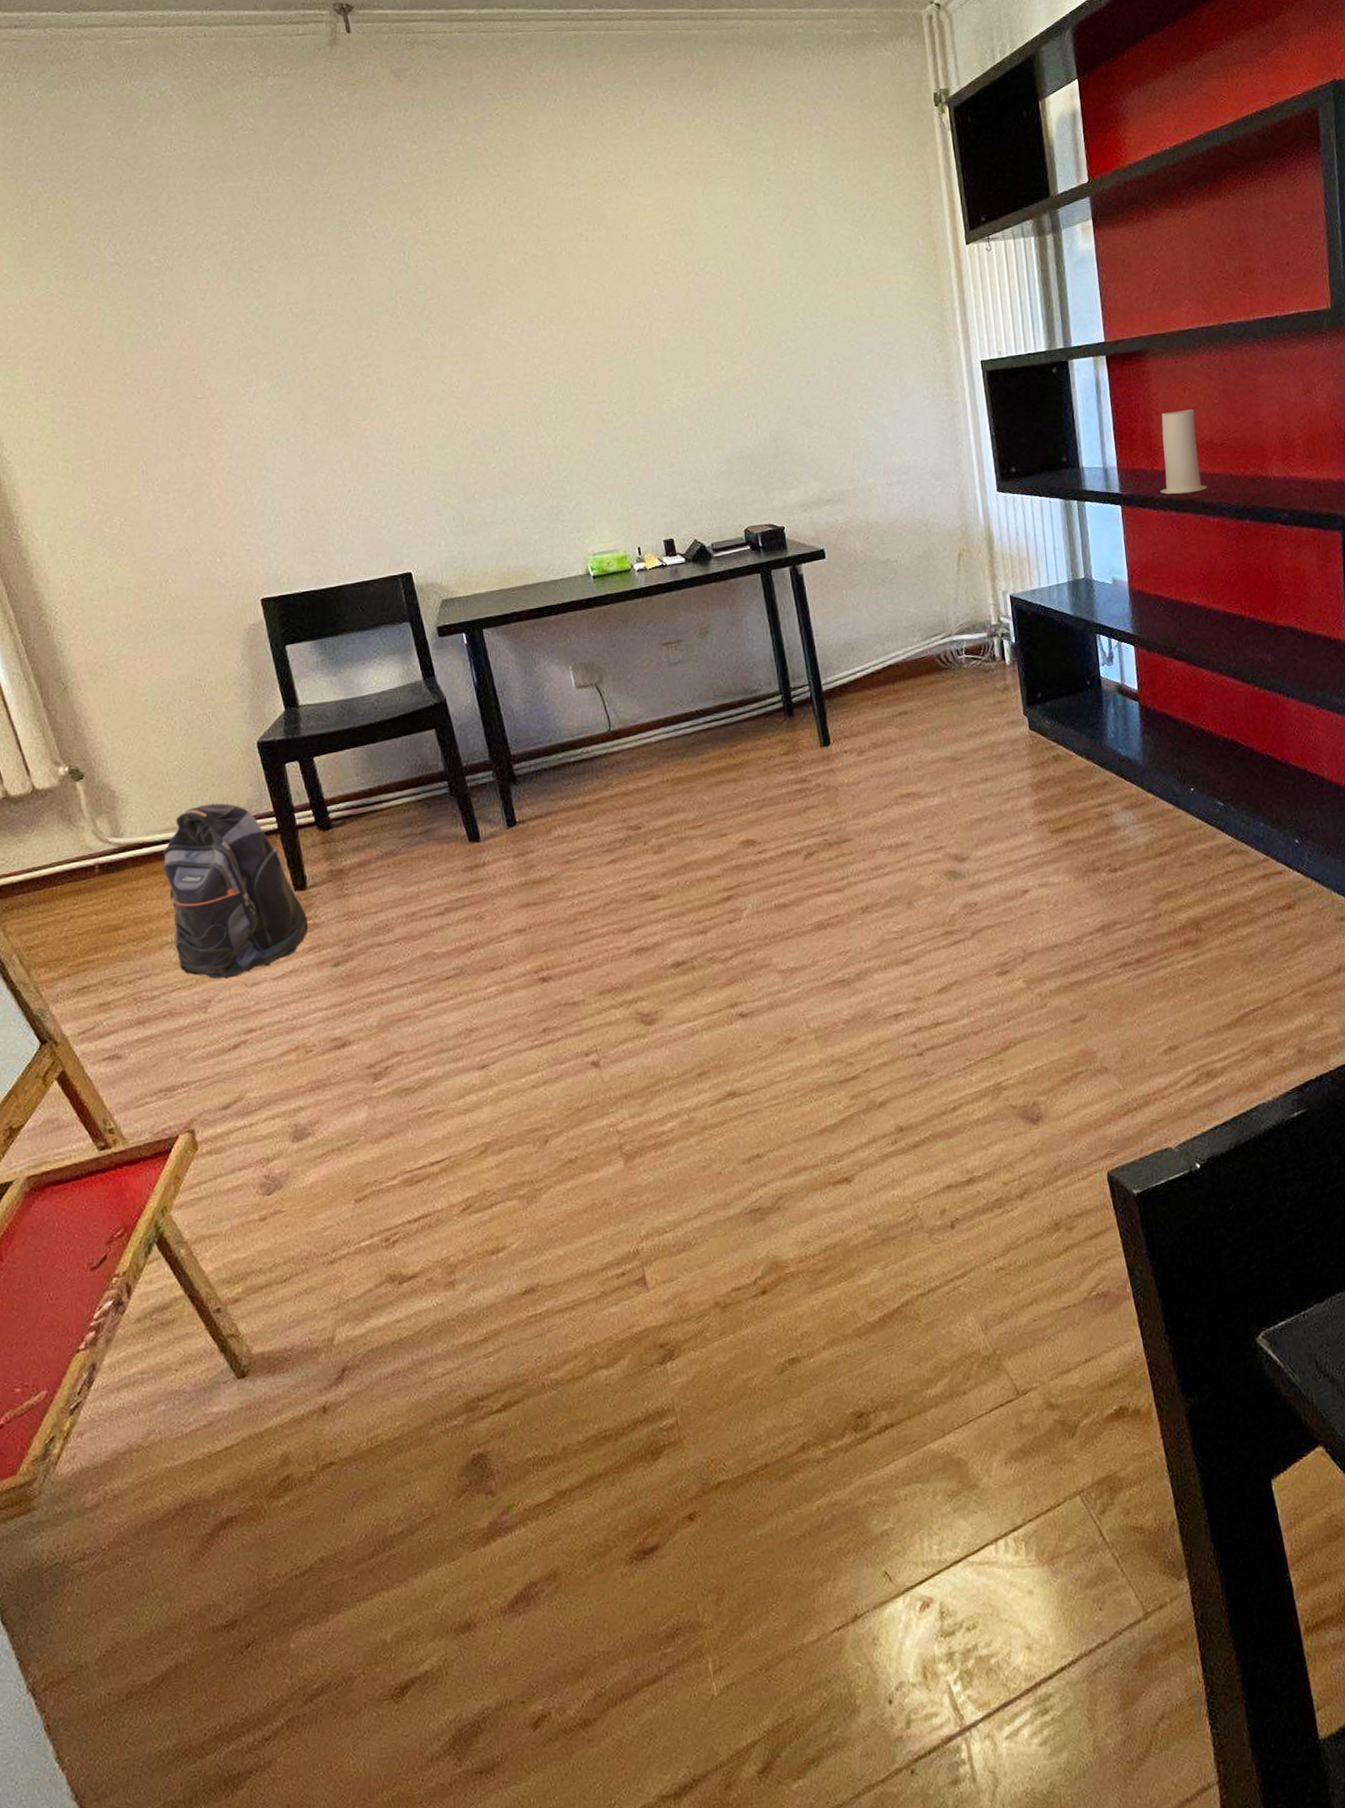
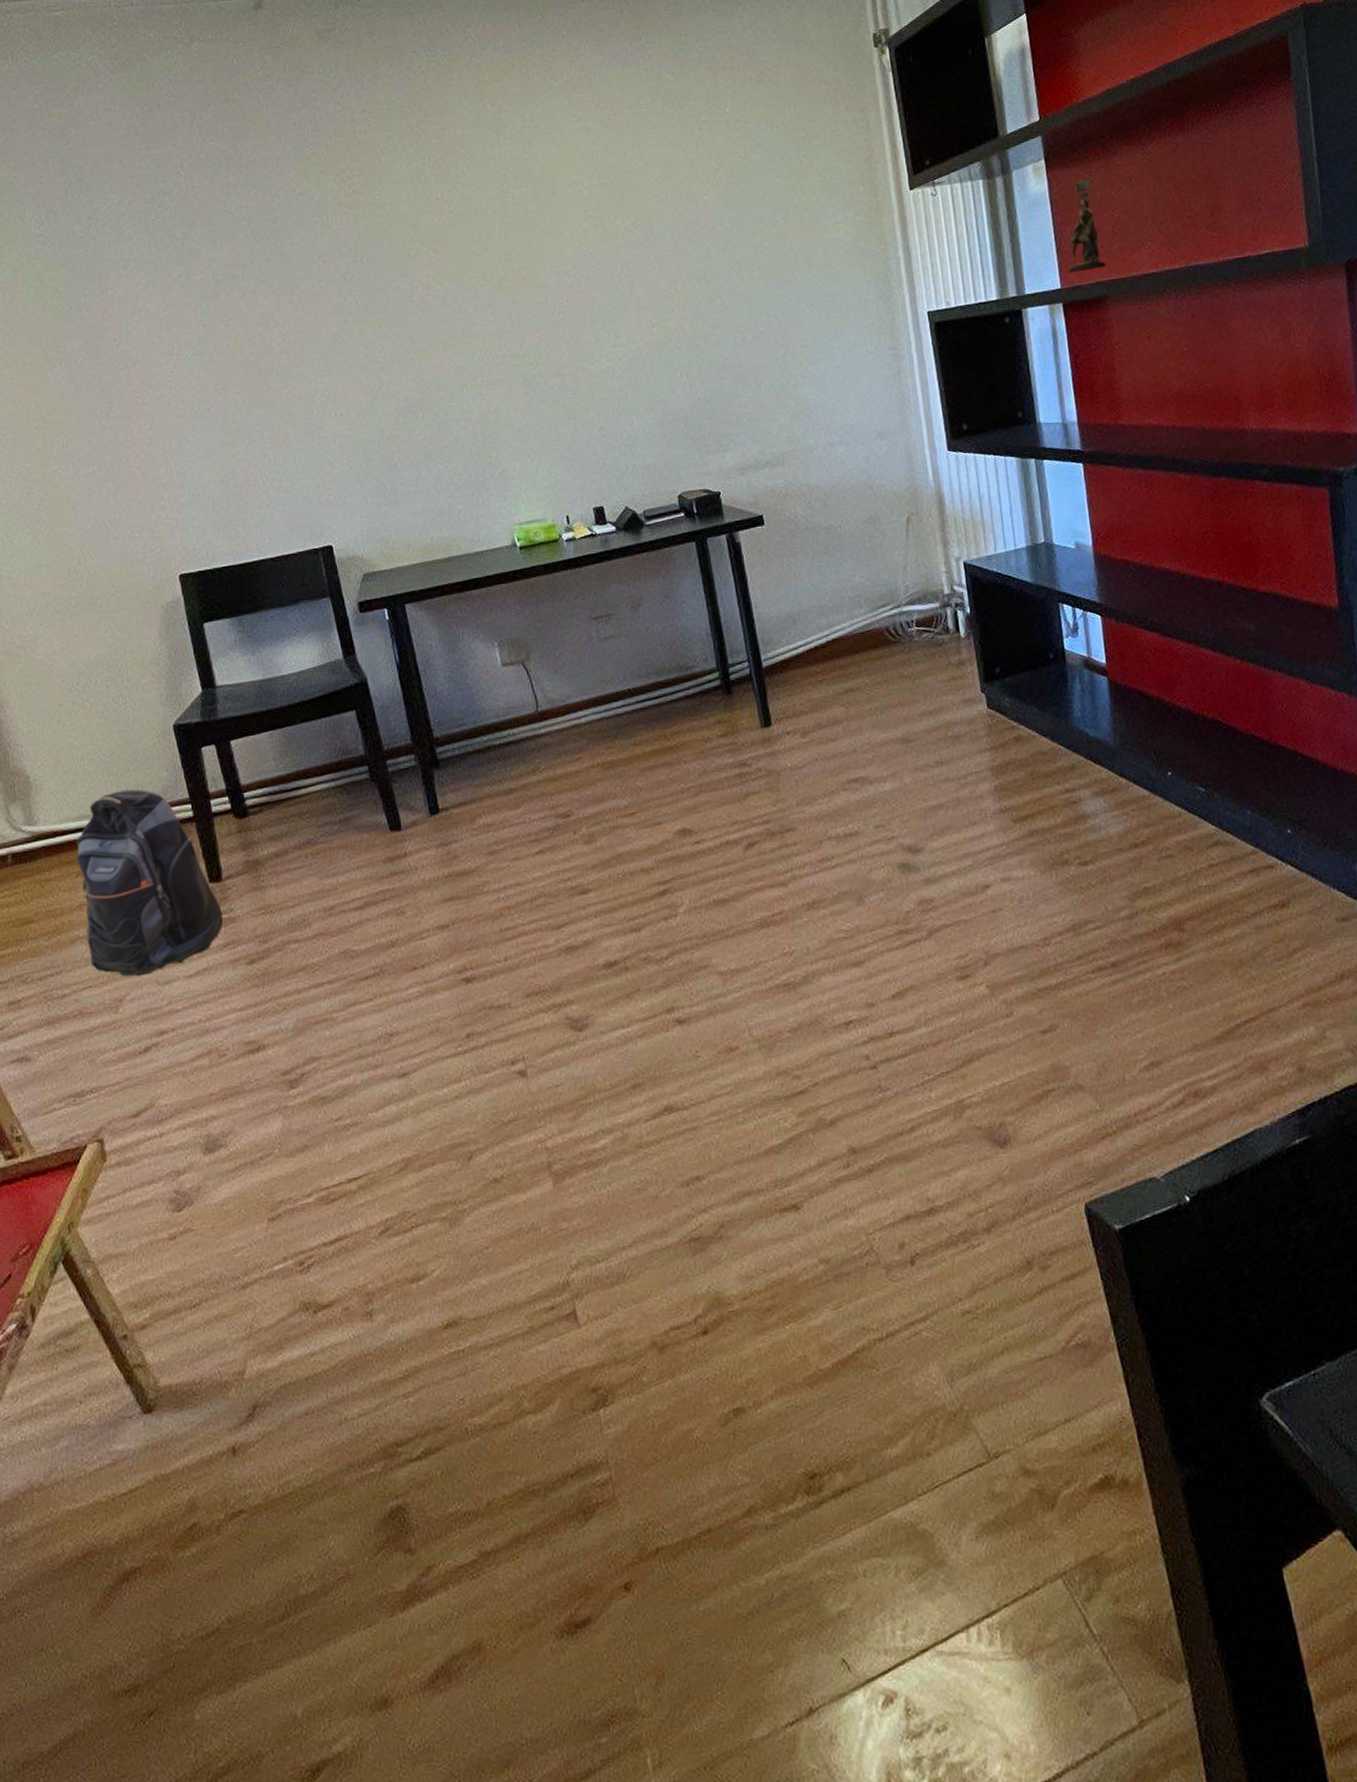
decorative figurine: none [1112,238,1147,328] -> present [1068,178,1107,273]
candle: present [1160,409,1207,495] -> none [1125,358,1177,451]

